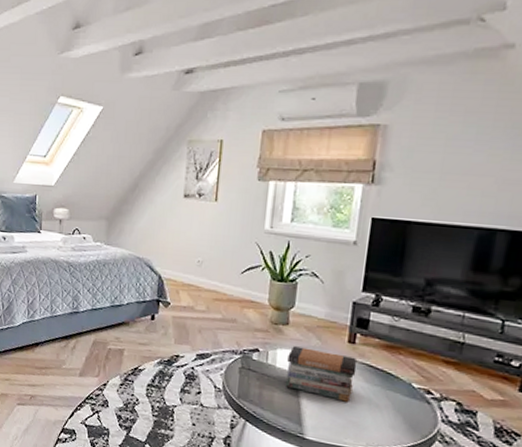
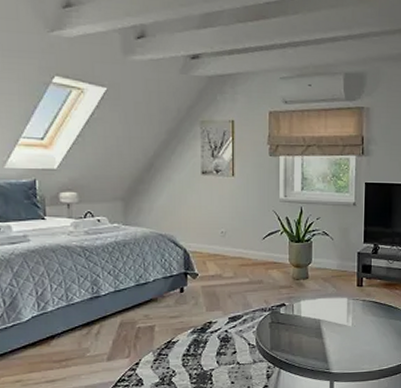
book stack: present [286,346,357,402] -> none [310,296,366,335]

